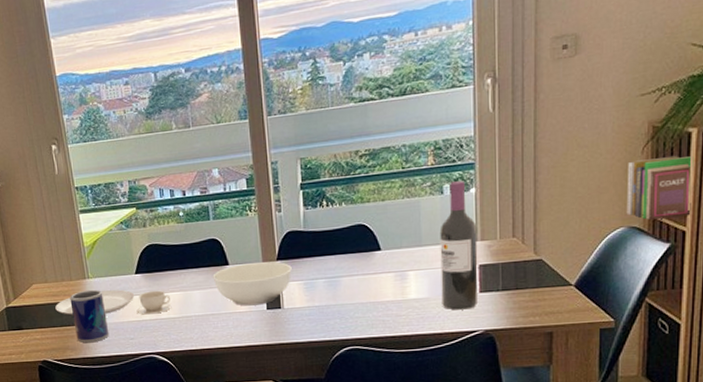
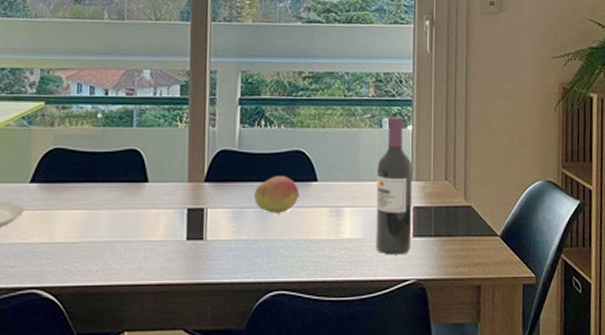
teacup: present [136,290,172,315] -> none [23,206,71,236]
bowl: present [213,261,292,306] -> none [127,183,220,234]
fruit: none [322,248,365,282] -> present [254,176,300,213]
books: present [626,156,694,221] -> none [543,117,596,177]

